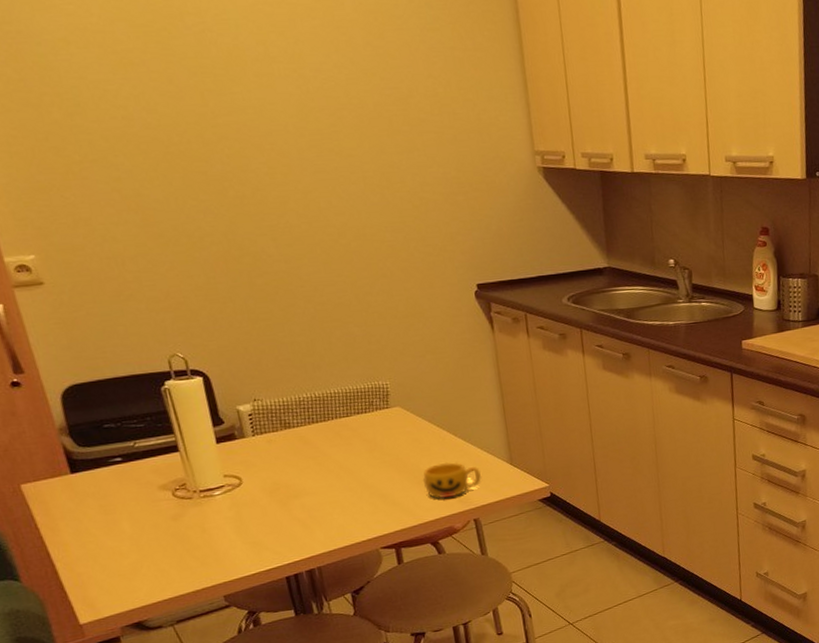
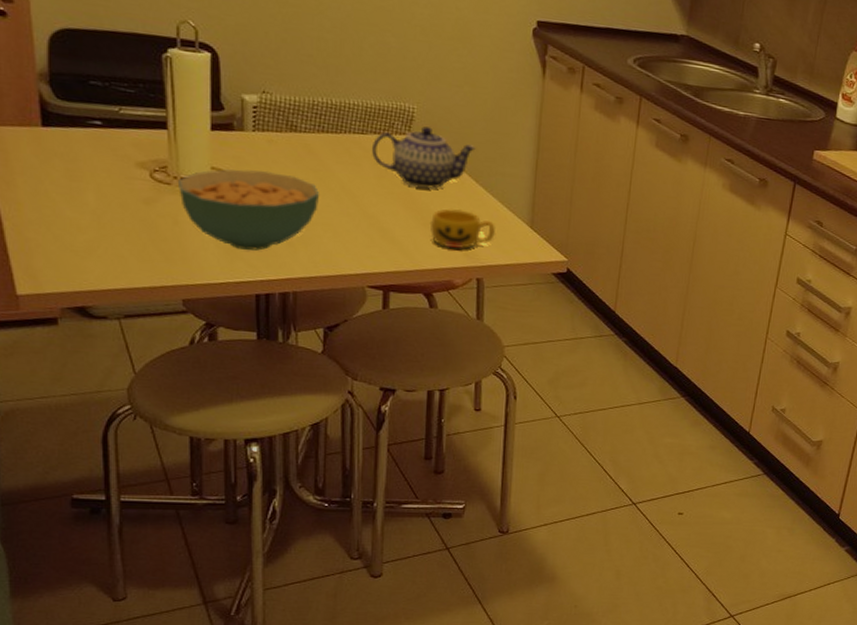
cereal bowl: none [198,467,323,541] -> present [179,169,320,251]
teapot: none [358,397,448,453] -> present [371,126,476,189]

